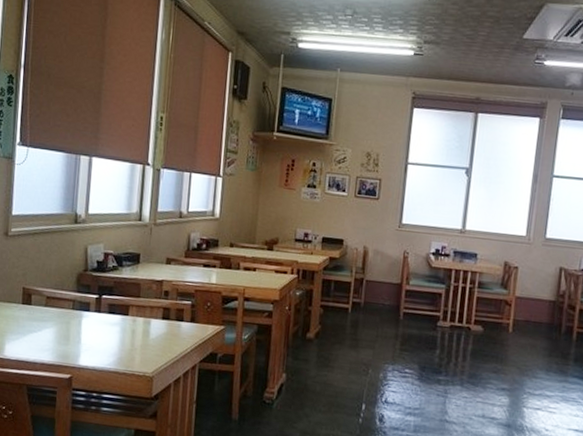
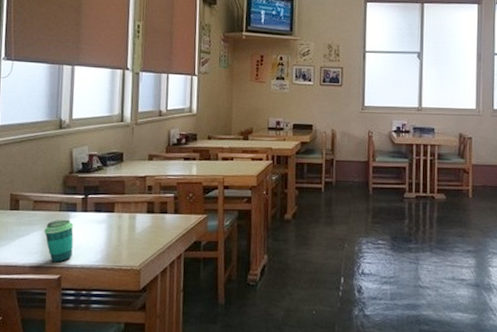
cup: none [56,318,87,362] -> present [44,219,74,263]

